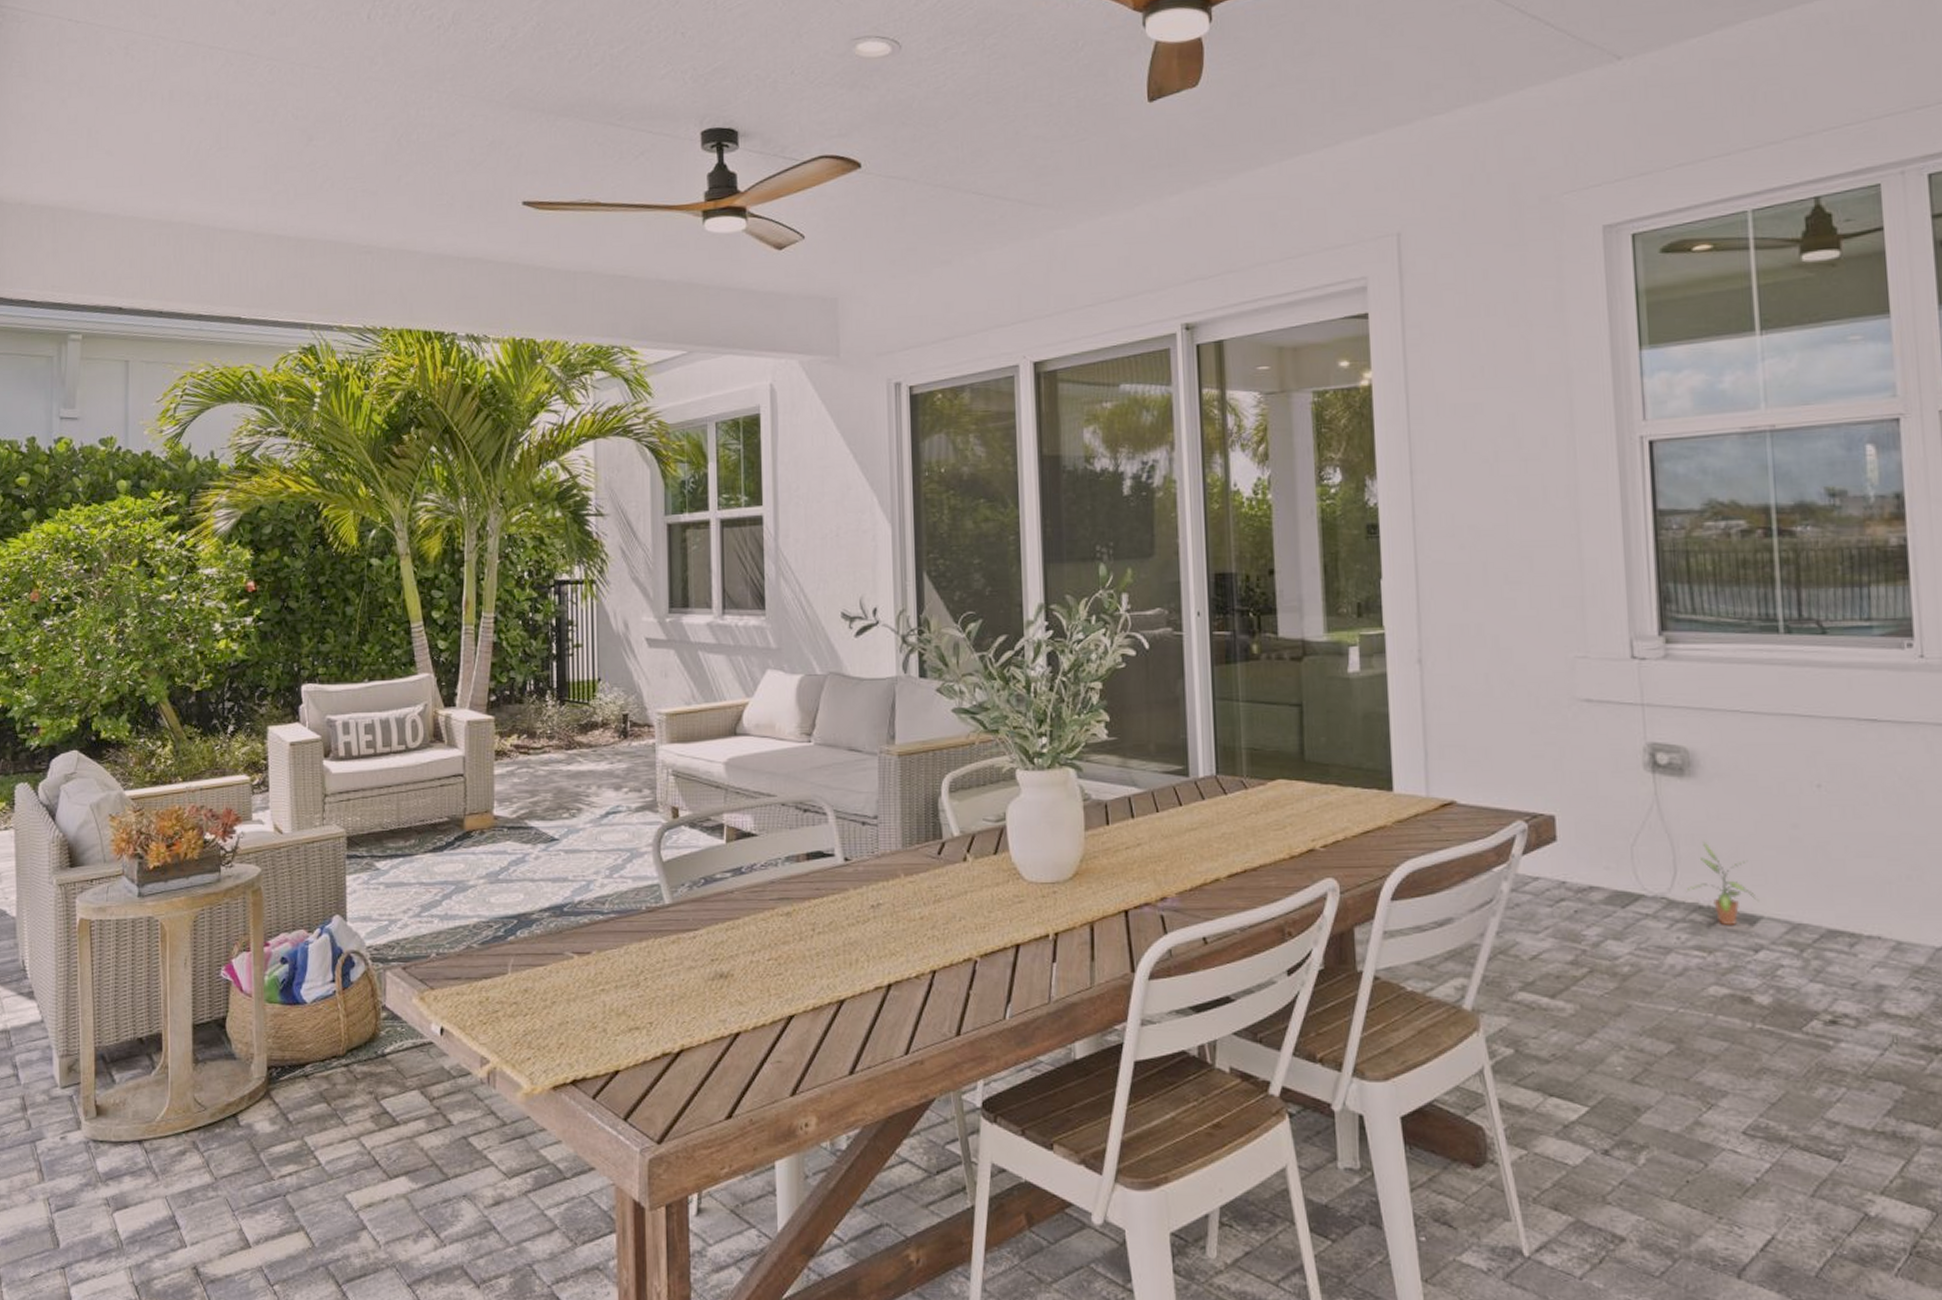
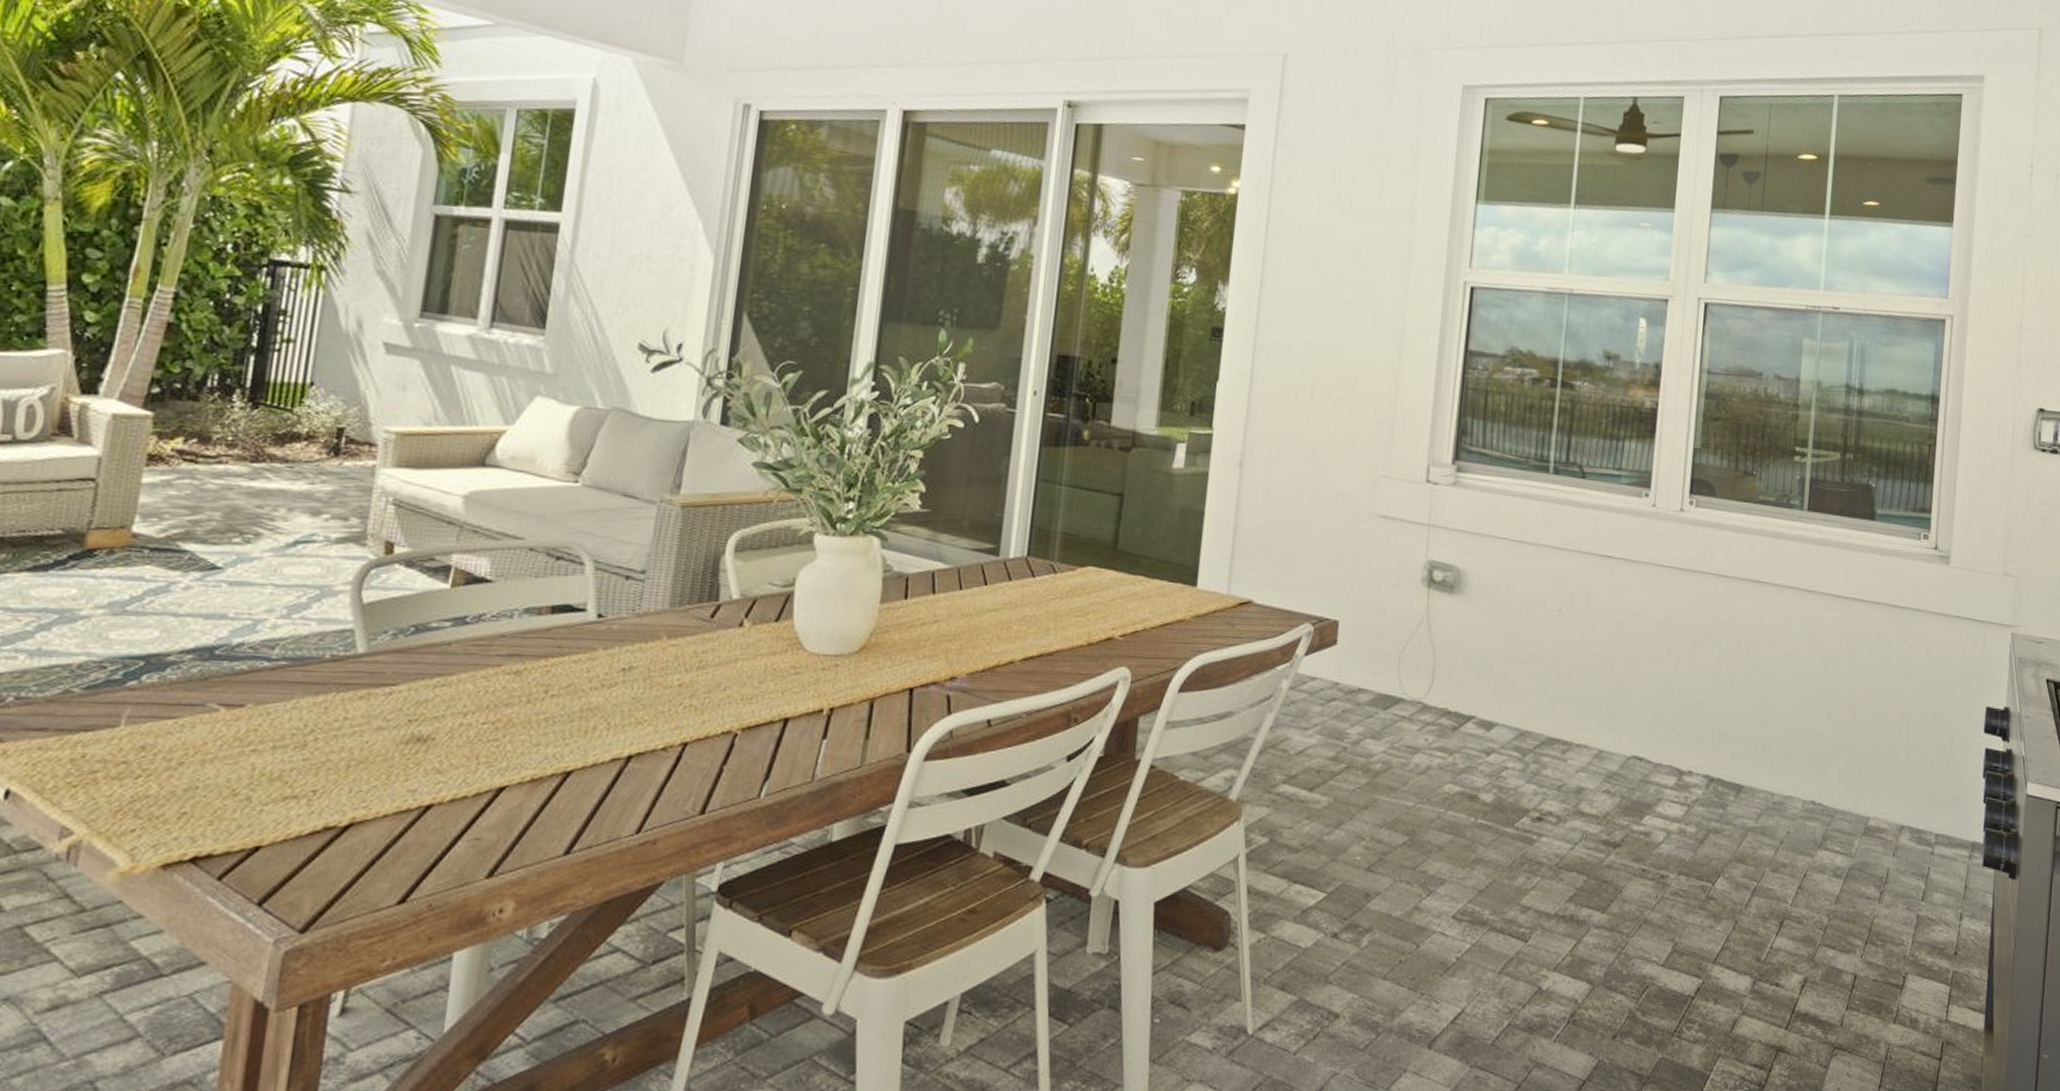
potted plant: present [1686,841,1759,925] -> none [1439,653,1497,730]

